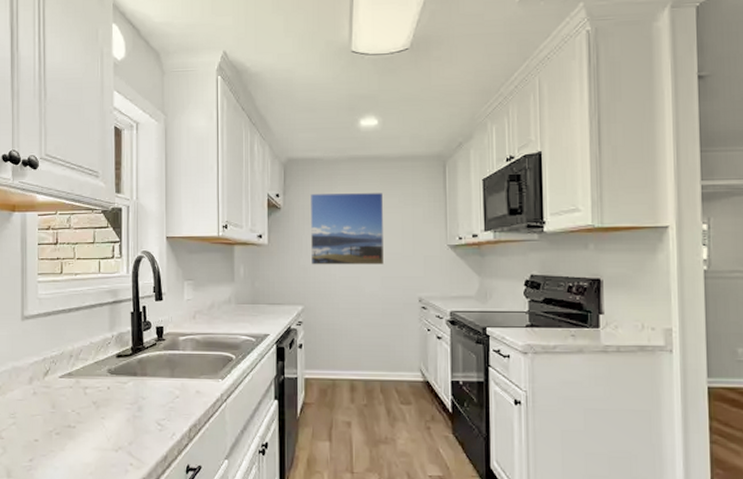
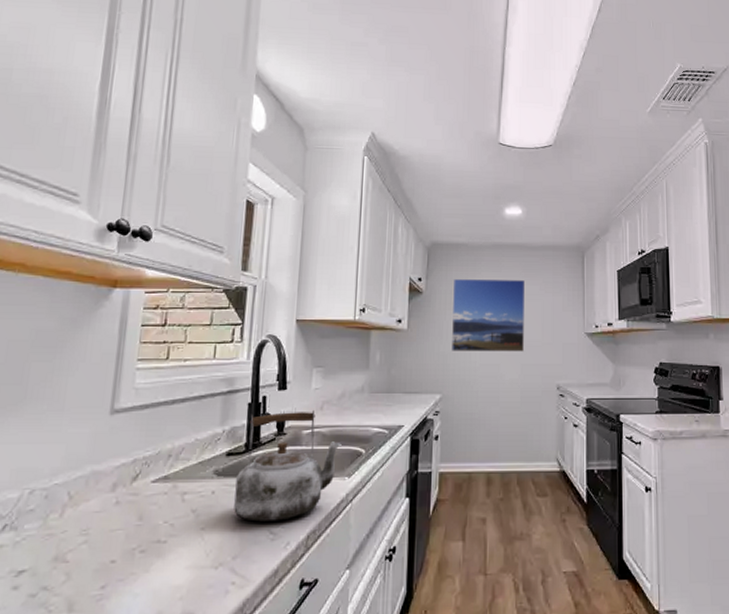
kettle: none [126,319,214,415] -> present [234,410,342,522]

